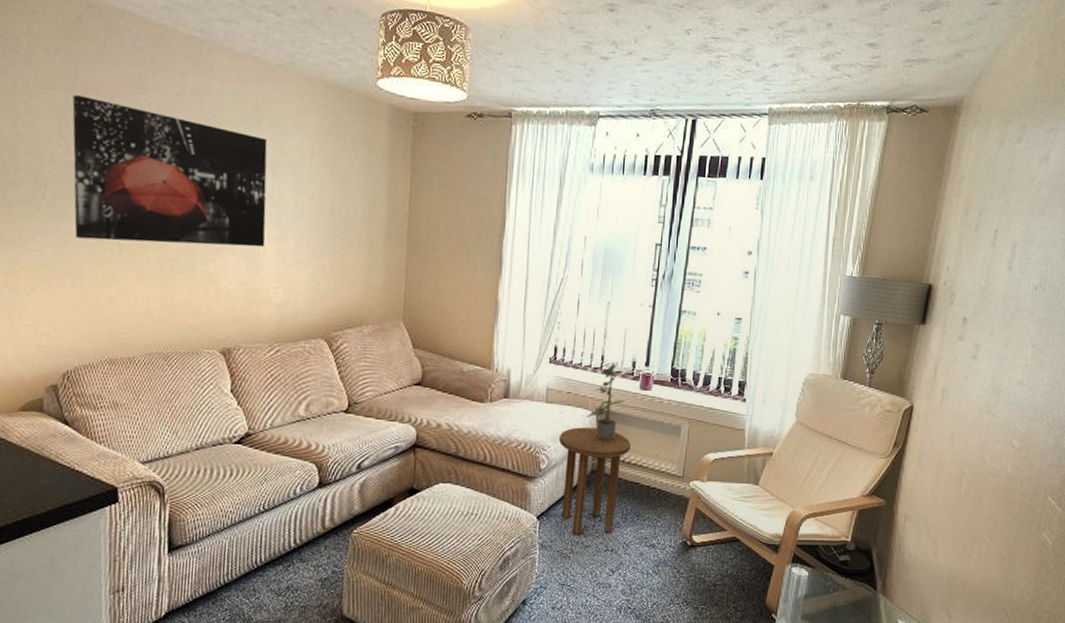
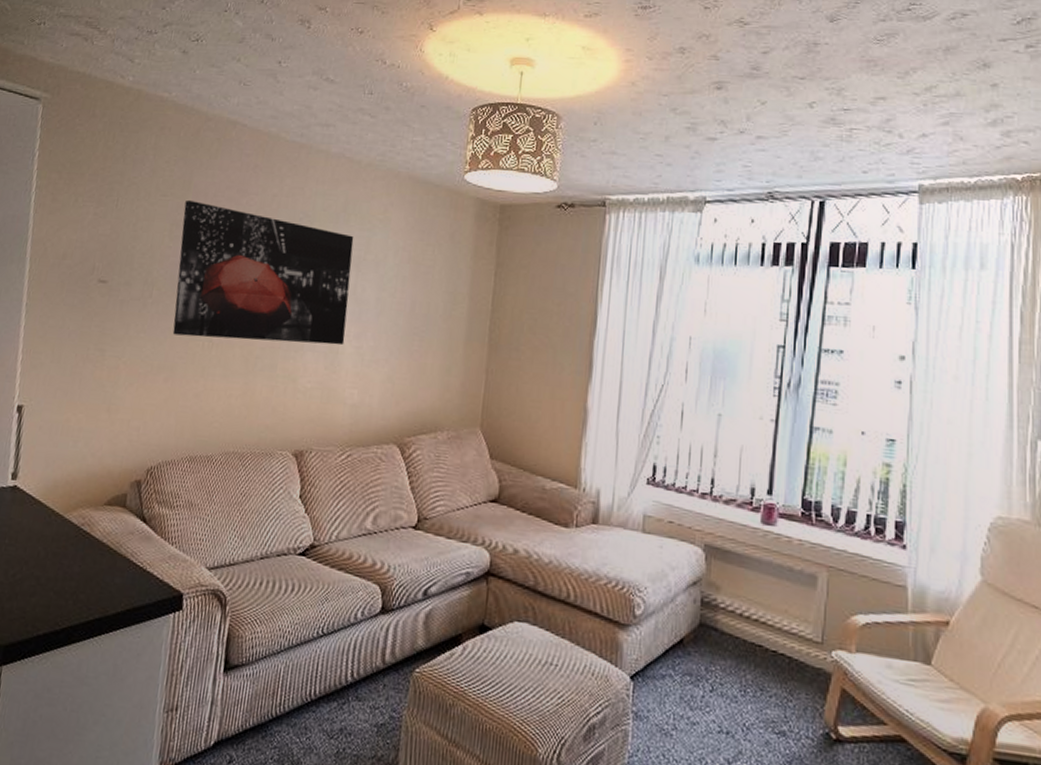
side table: present [559,427,631,535] -> none [659,565,750,708]
potted plant: present [585,362,625,441] -> none [691,487,743,587]

